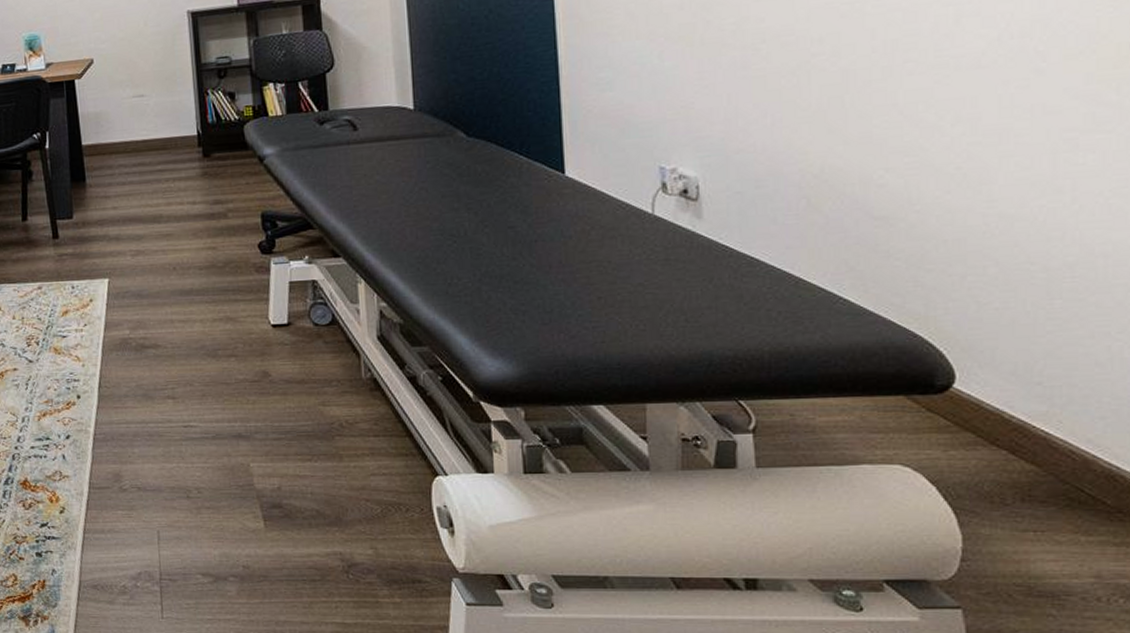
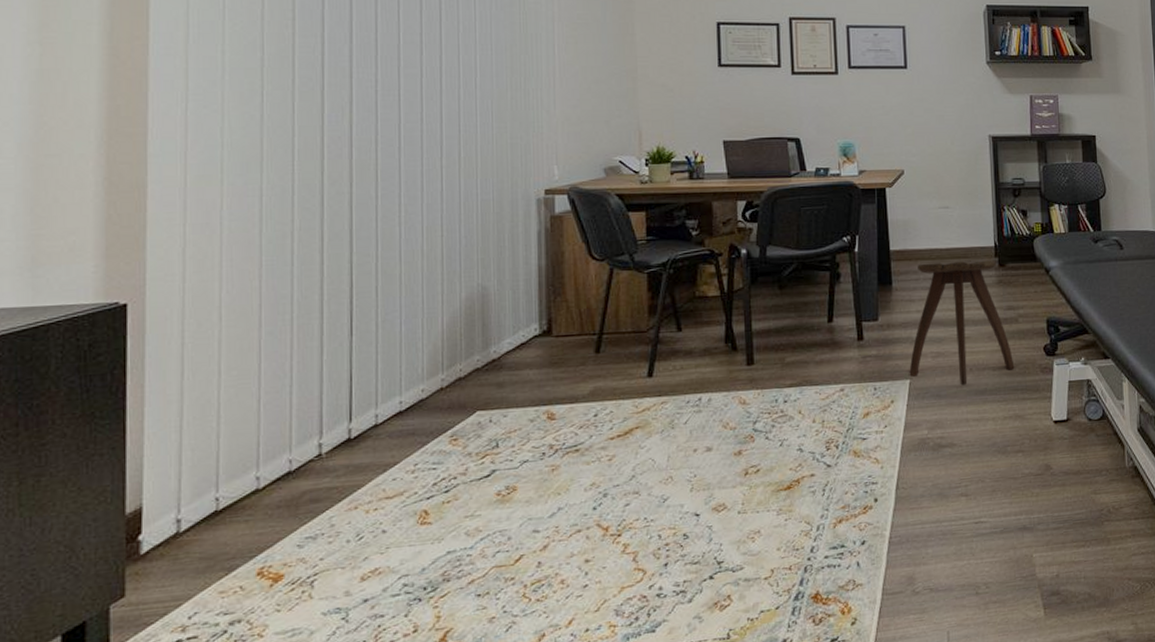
stool: none [107,151,225,285] -> present [909,261,1015,386]

